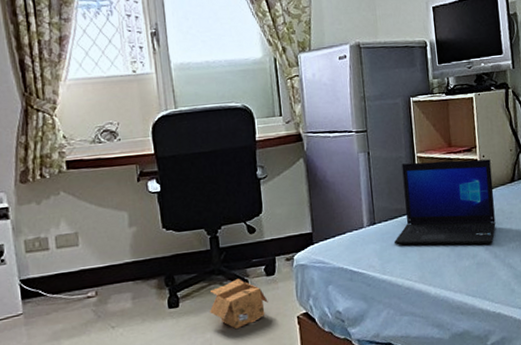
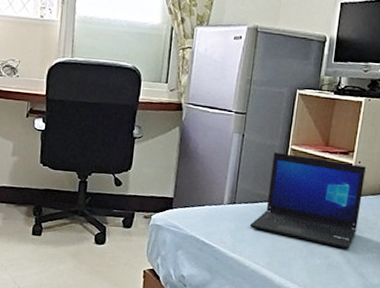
carton: present [210,279,268,330] -> none [67,224,120,268]

